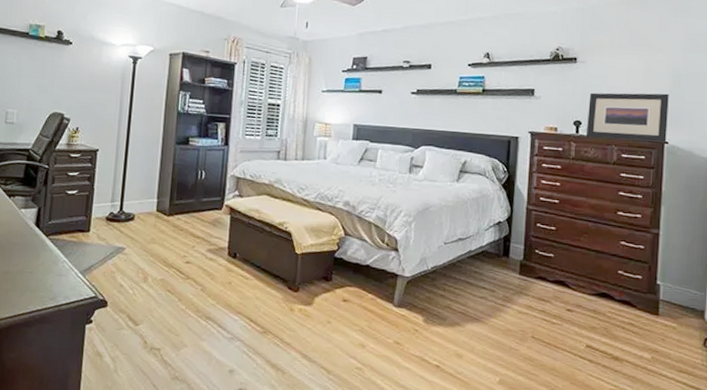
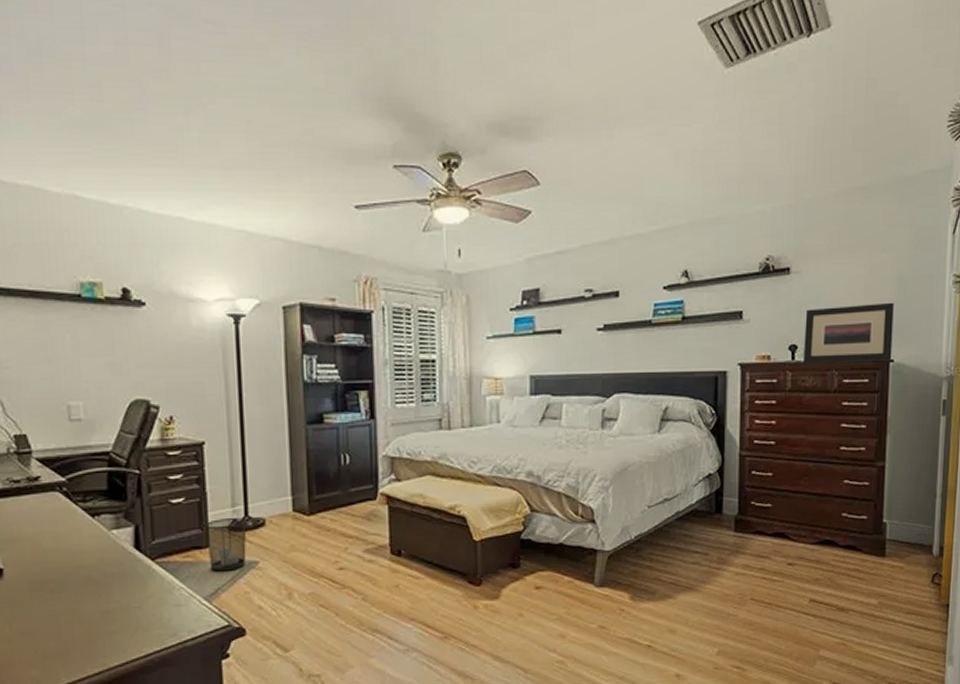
waste bin: none [88,210,121,253] -> present [204,518,247,572]

